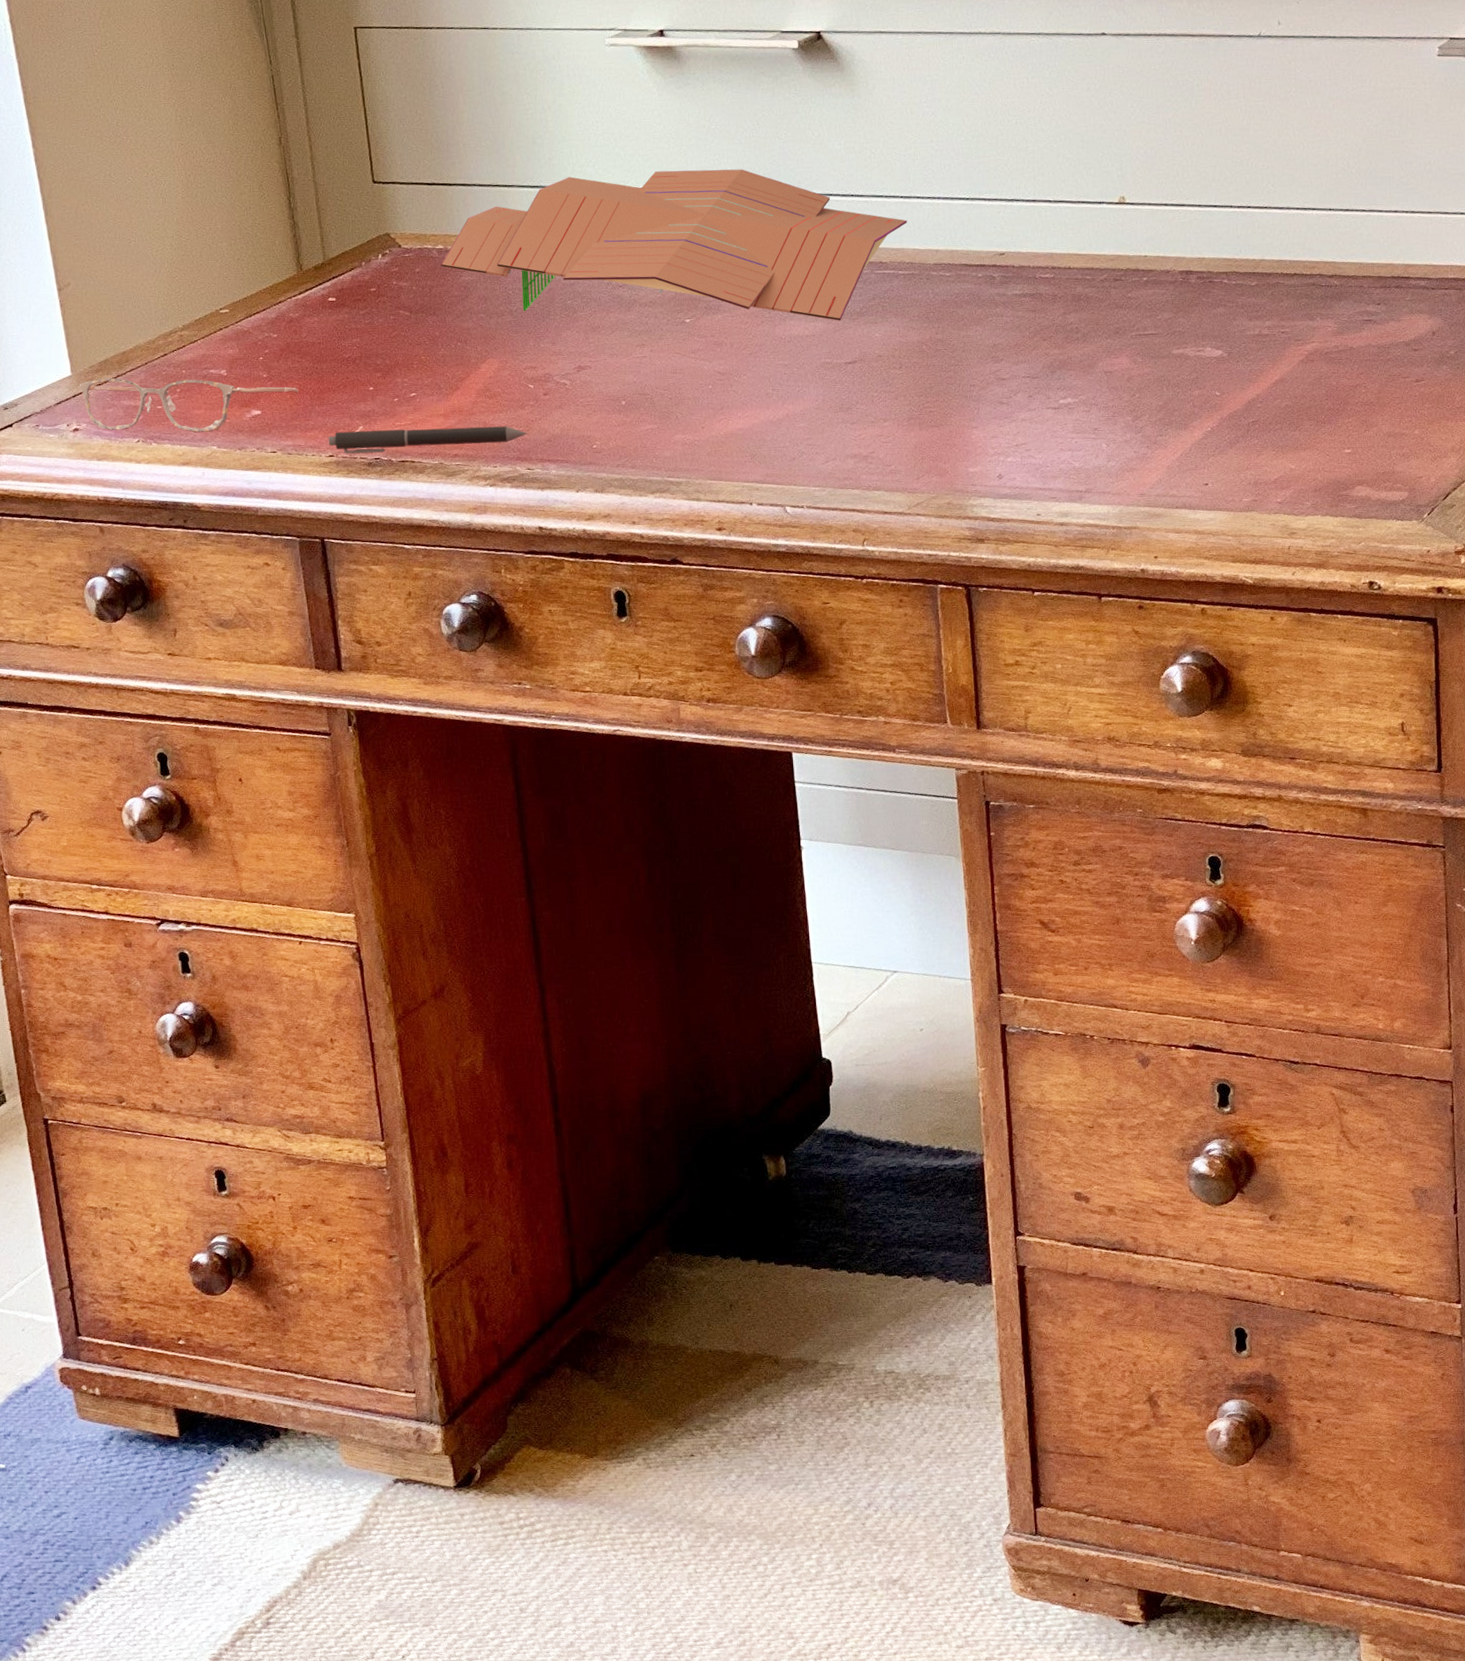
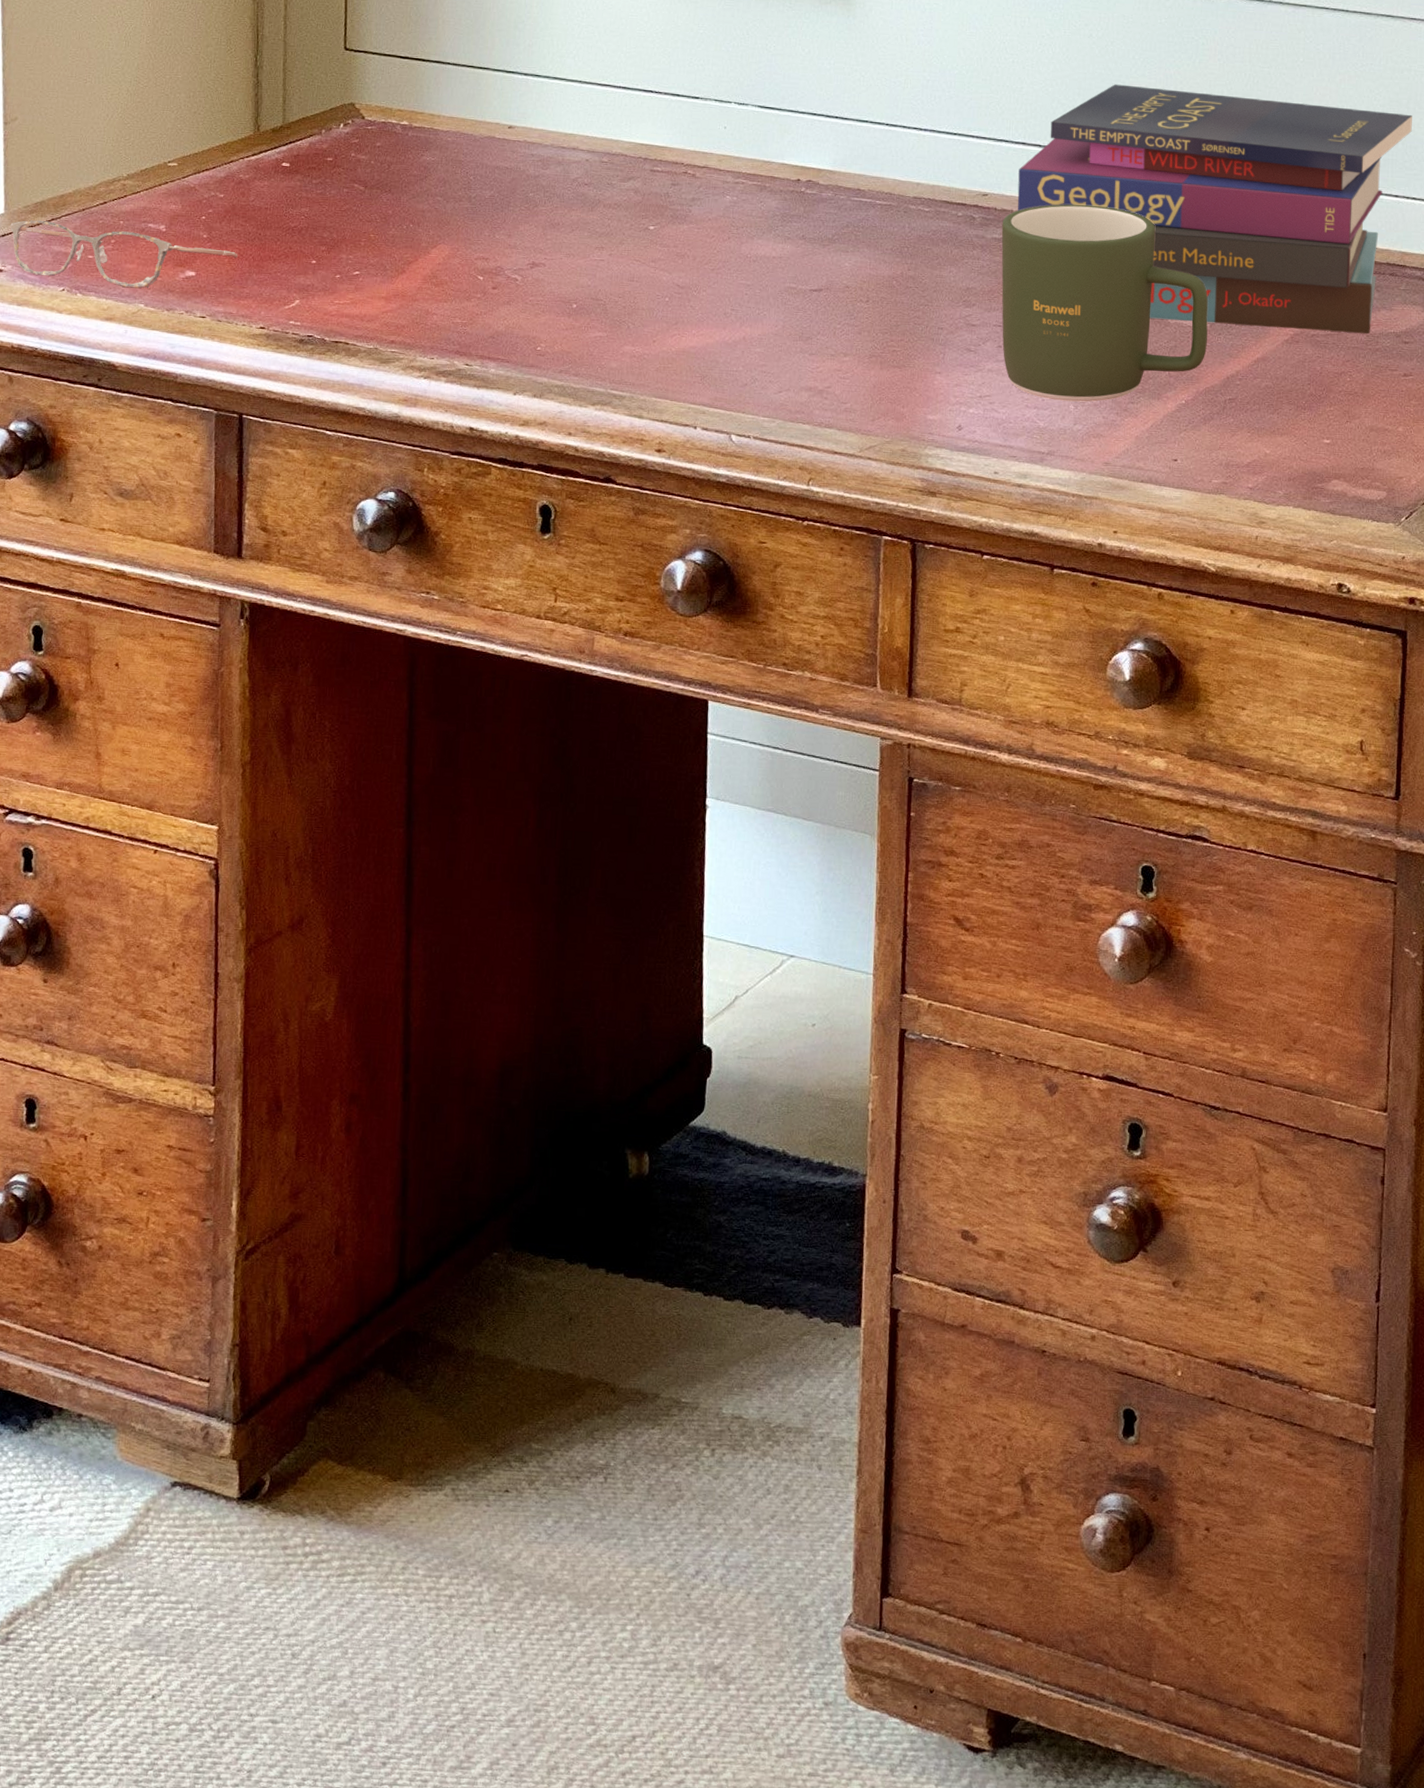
pen: present [328,426,528,454] -> none [261,303,471,335]
papers: present [441,169,908,321] -> none [403,66,891,245]
mug: none [1021,252,1227,441] -> present [1001,204,1209,402]
books: none [1032,131,1406,354] -> present [1017,84,1412,334]

